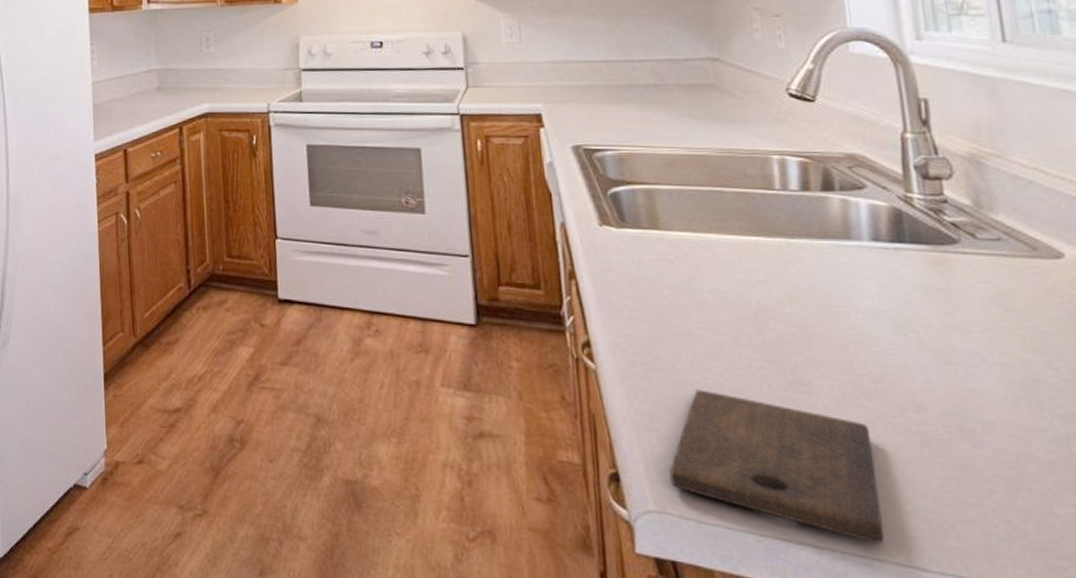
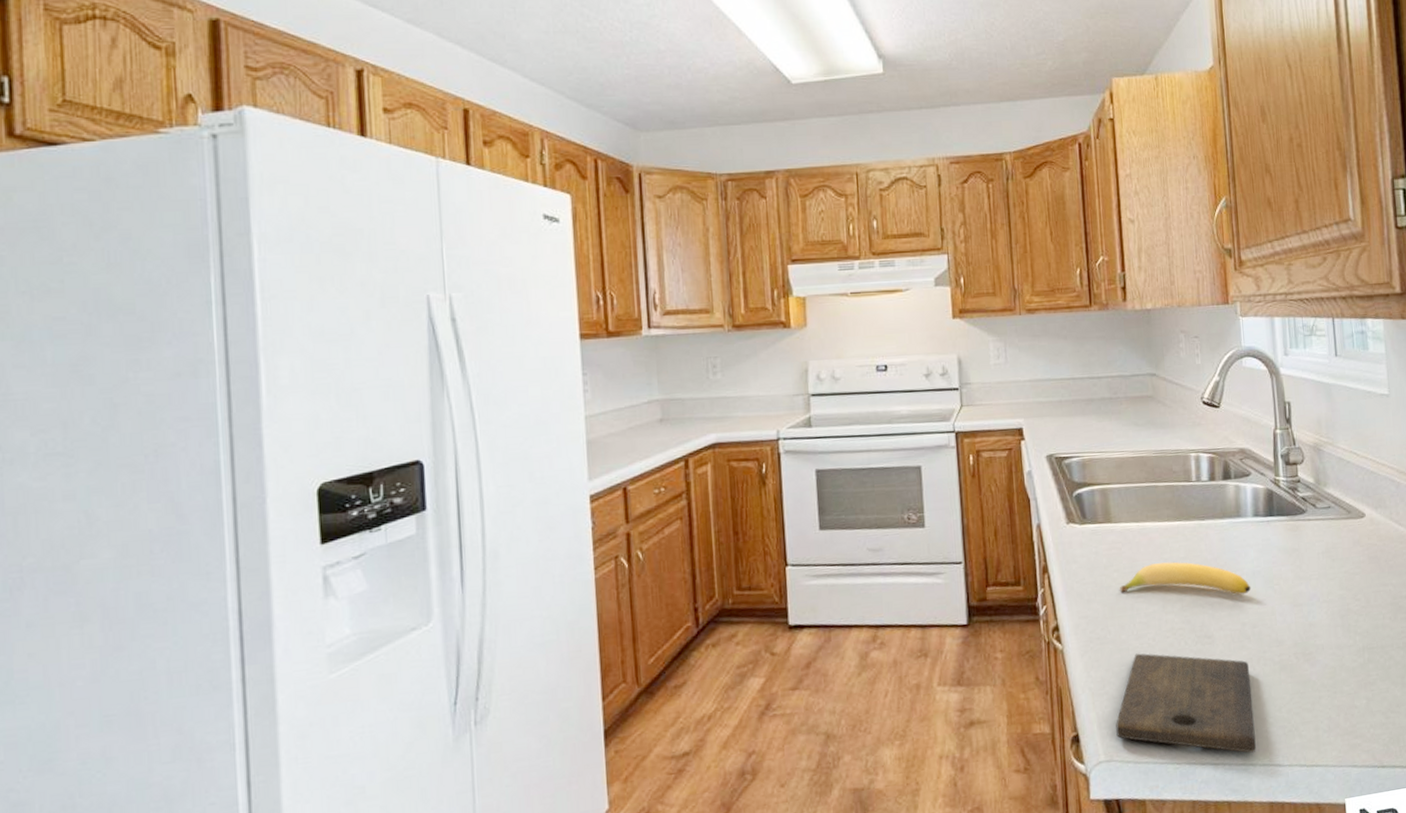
banana: none [673,284,871,338] -> present [1120,561,1252,595]

